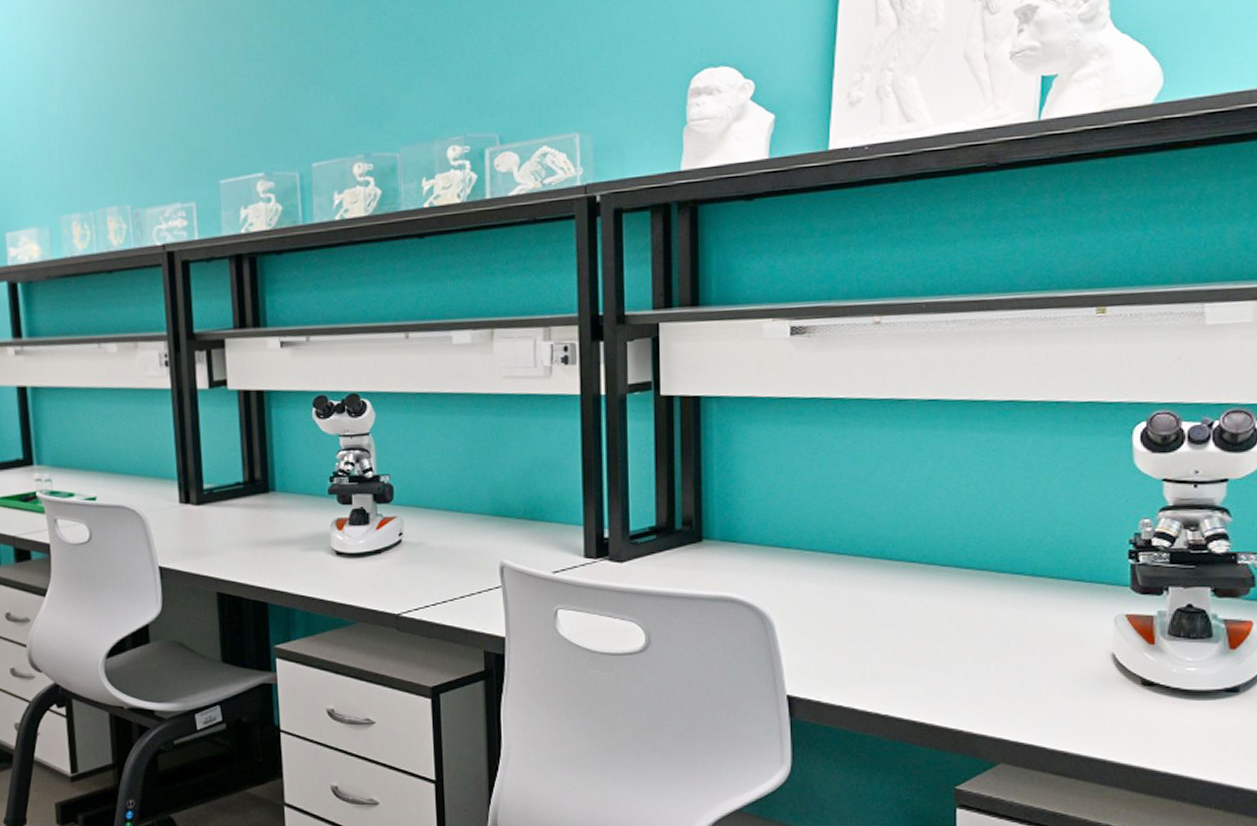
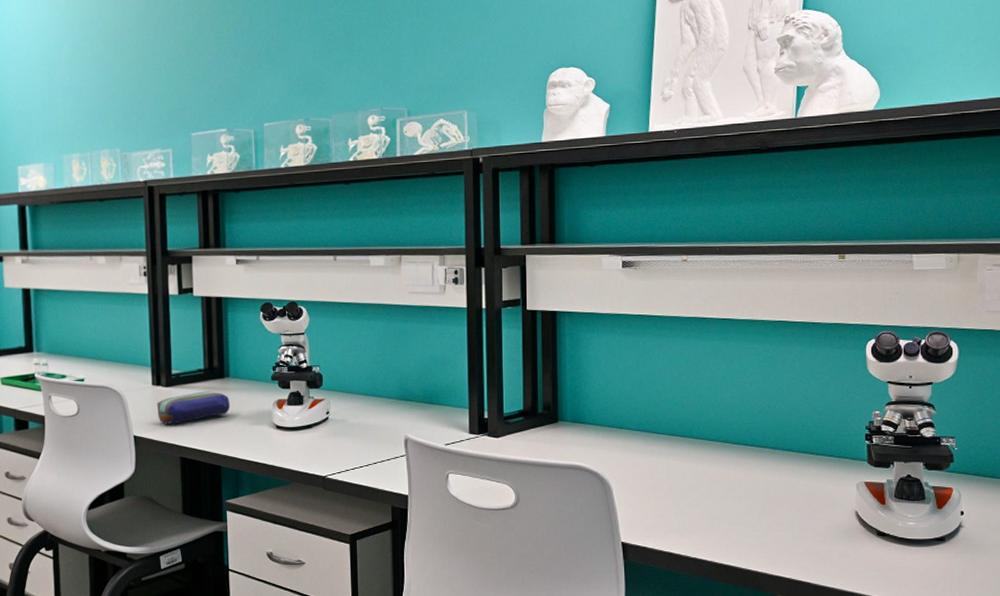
pencil case: none [185,509,277,552] -> present [156,391,230,424]

